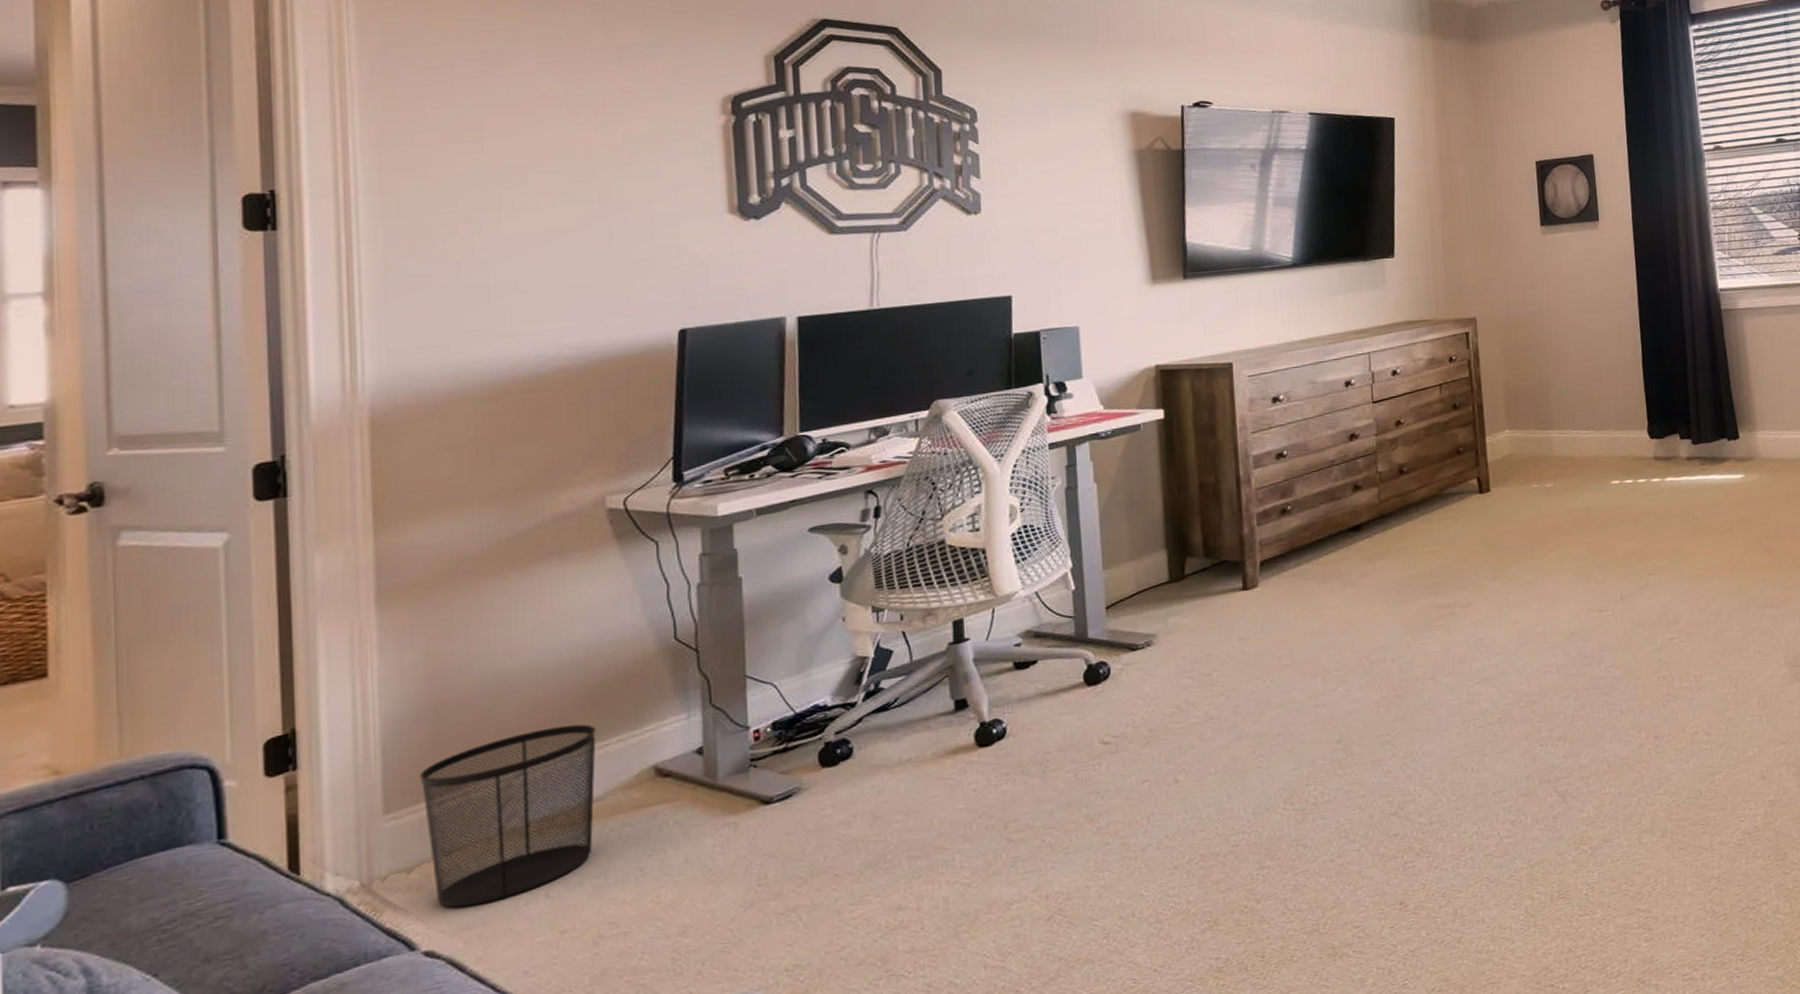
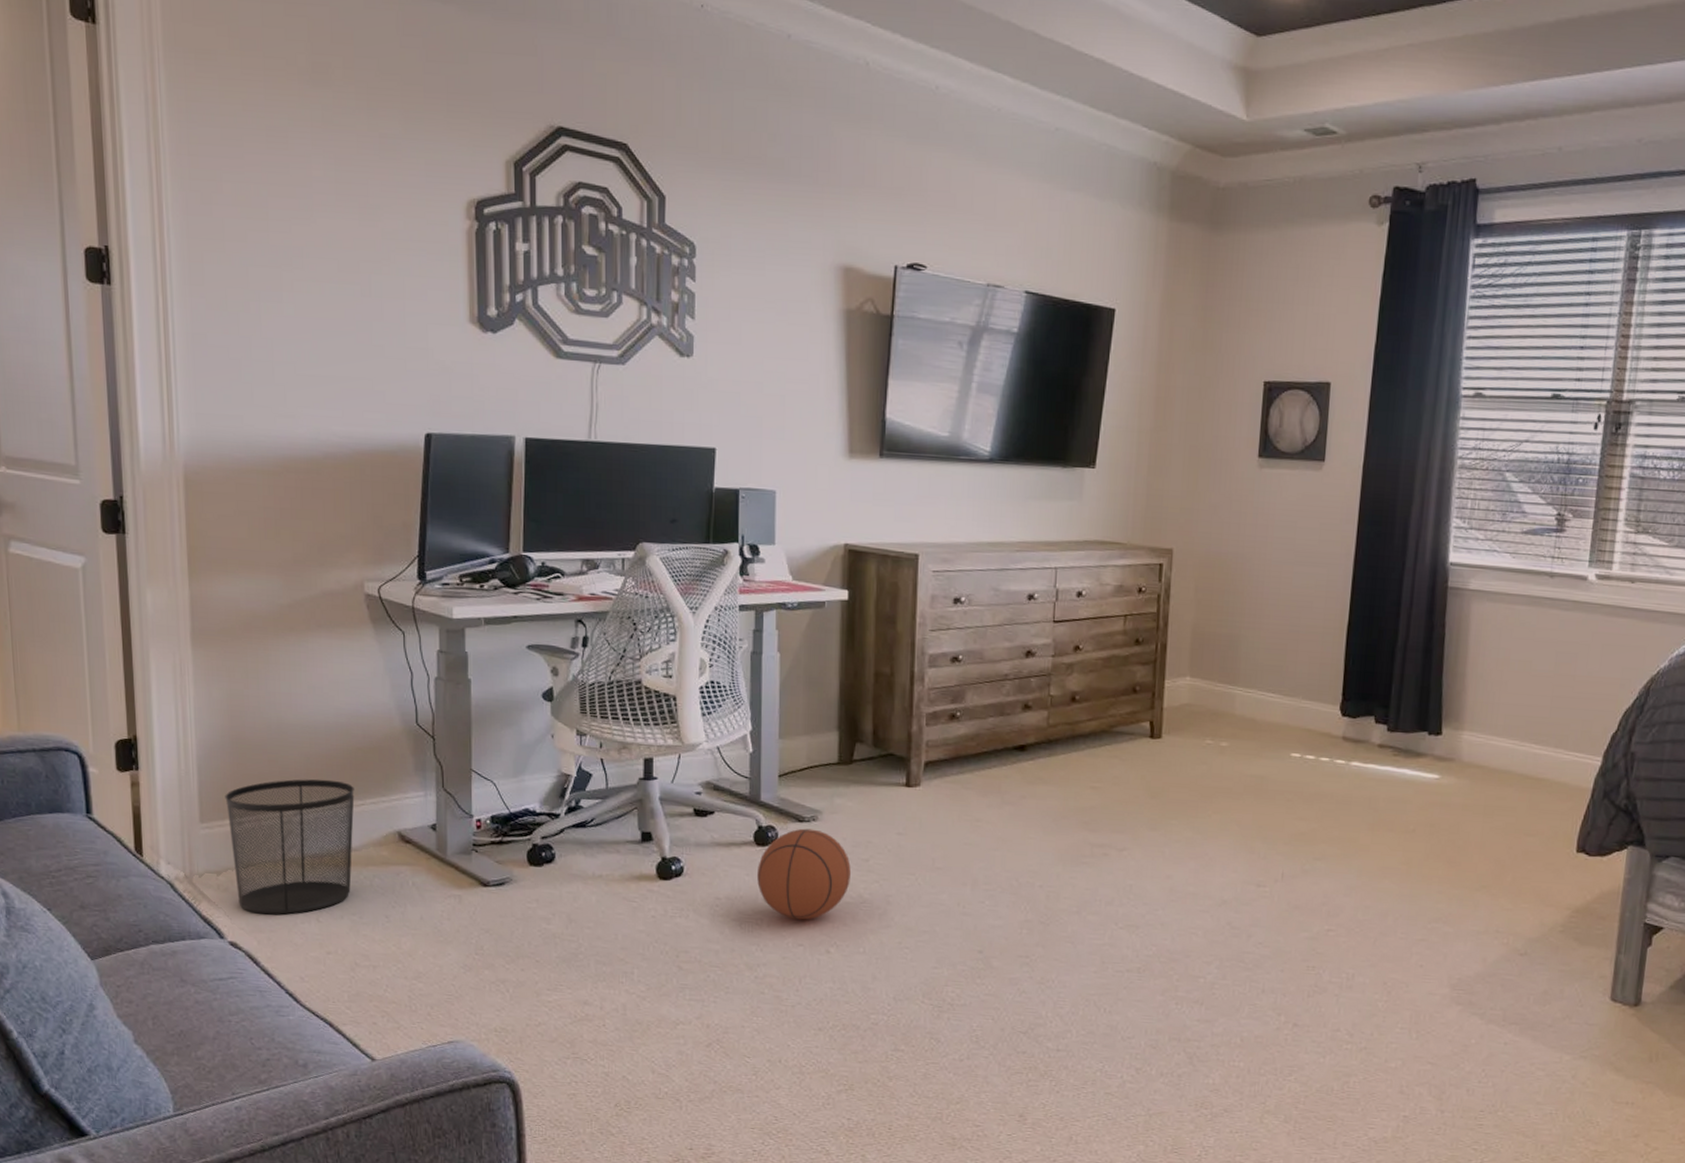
basketball: none [1090,654,1194,756] -> present [756,828,851,920]

